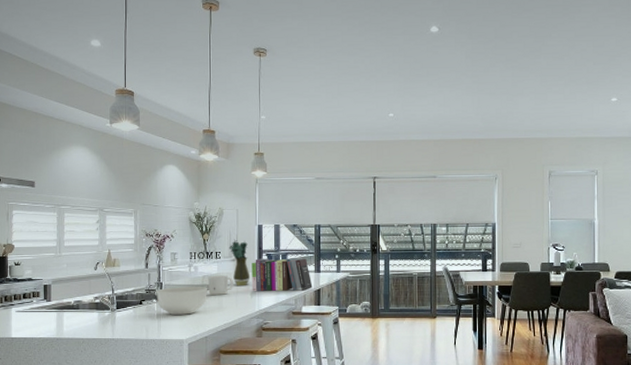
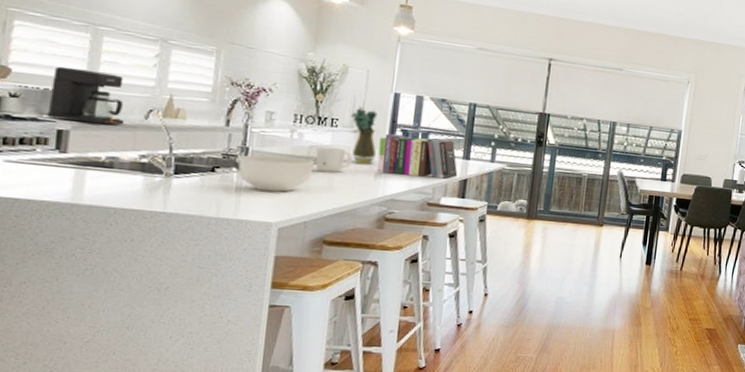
coffee maker: none [37,239,83,279] -> present [47,66,125,126]

